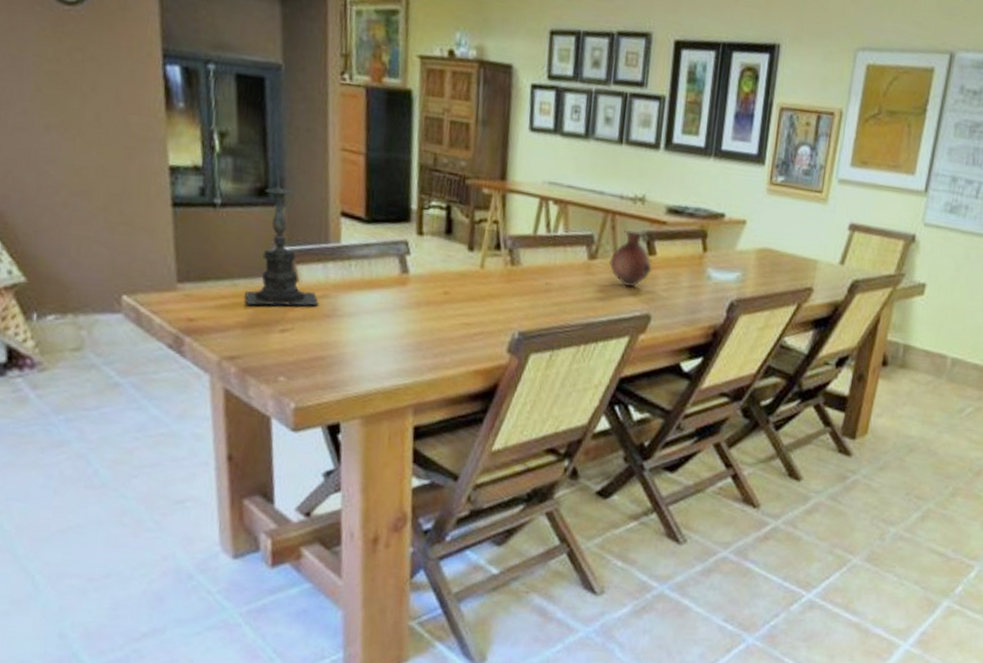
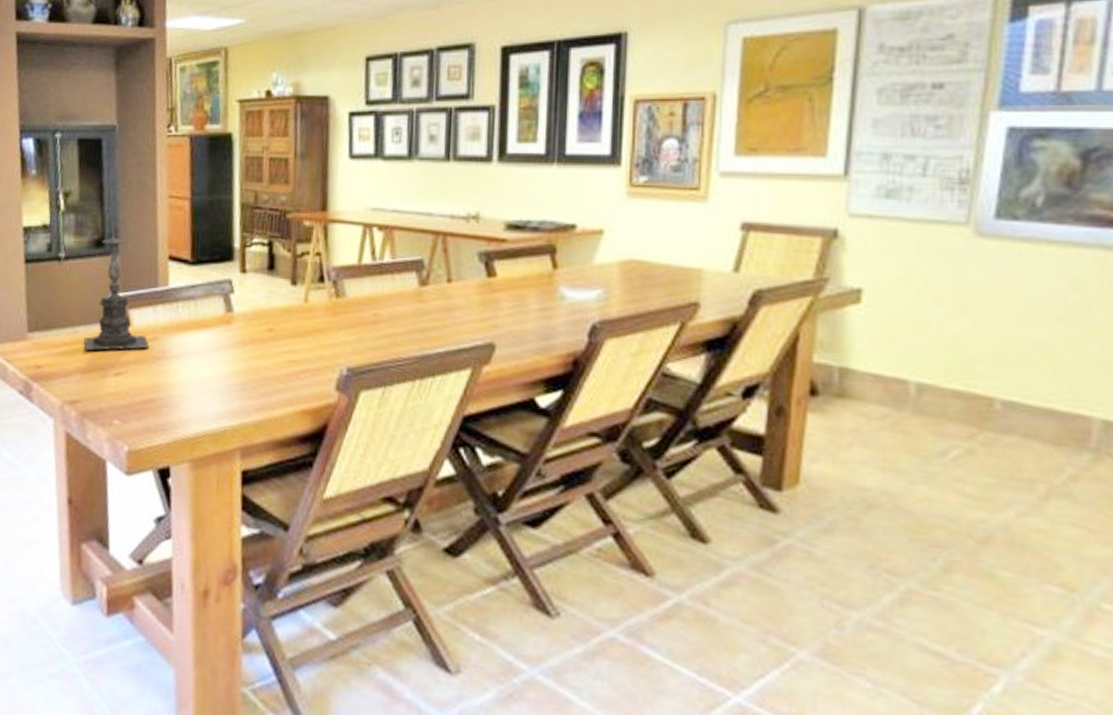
vase: present [609,230,652,287] -> none [443,251,493,313]

